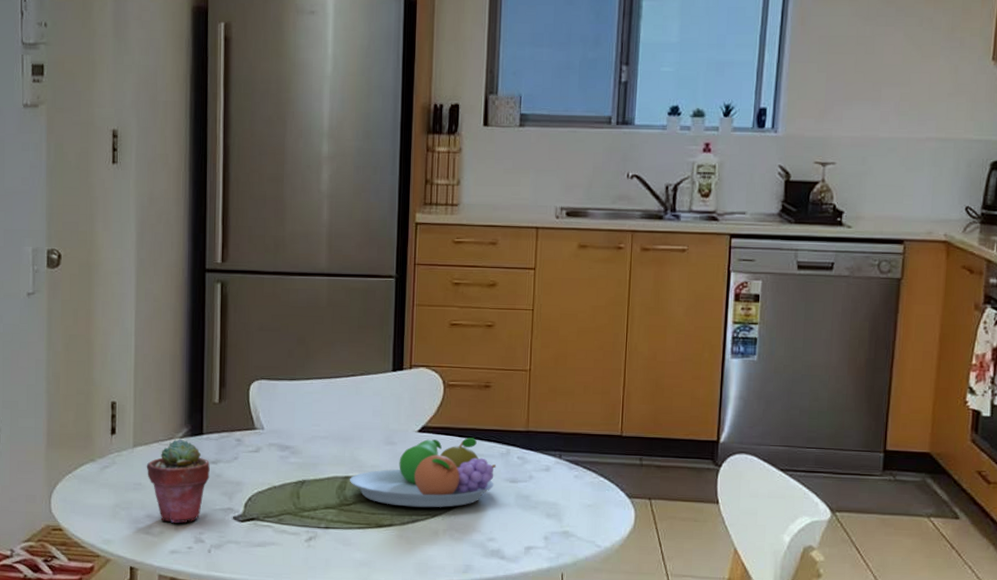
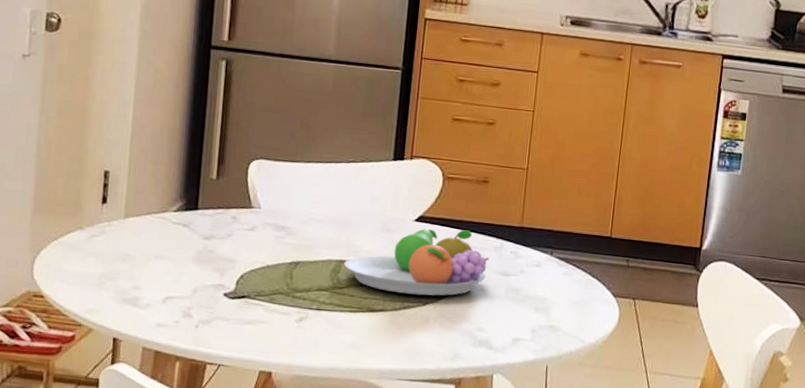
potted succulent: present [146,439,210,523] -> none [136,212,203,297]

